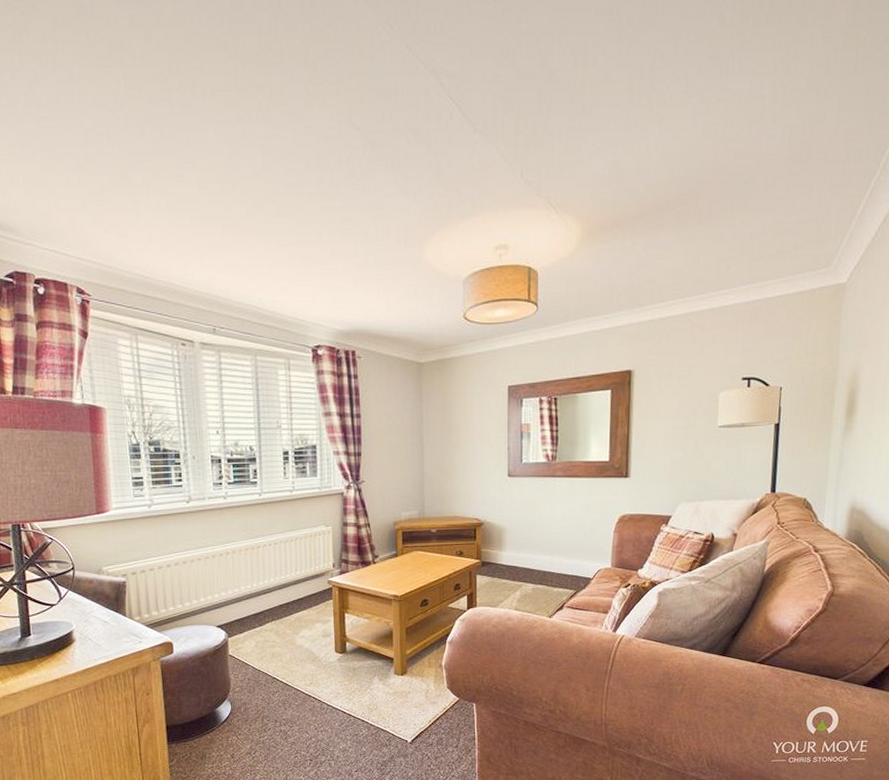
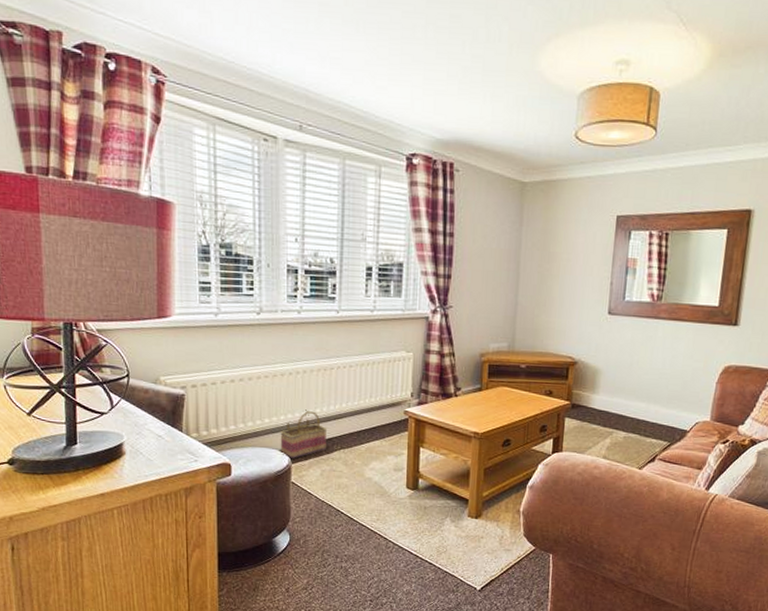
basket: none [215,587,259,634] -> present [280,410,328,459]

